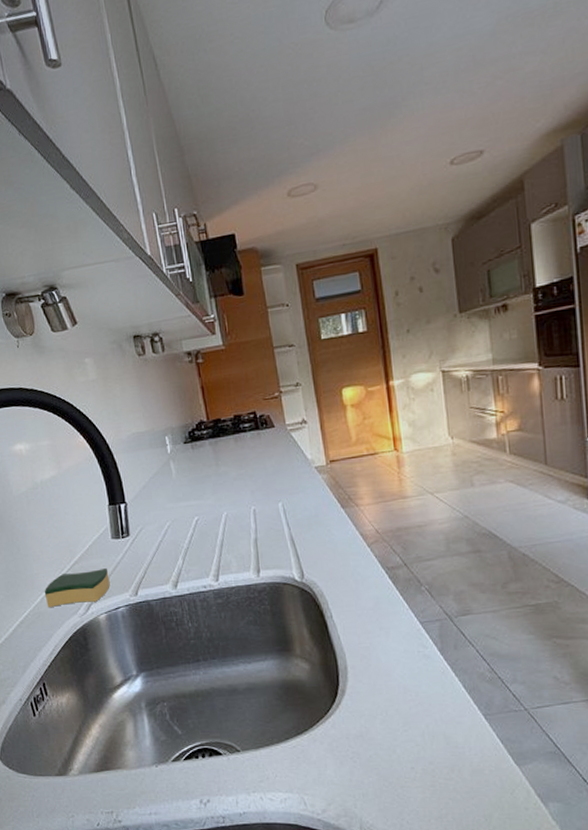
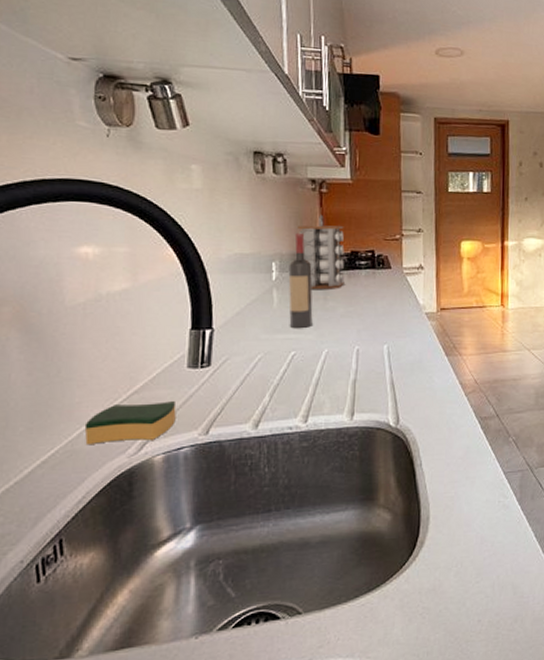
wine bottle: none [180,405,209,496] -> present [288,232,313,329]
spice rack: none [182,384,233,458] -> present [298,214,345,291]

